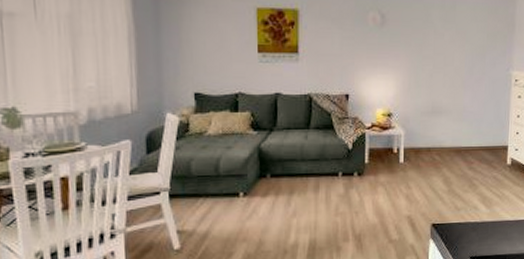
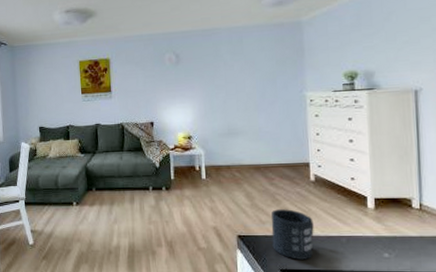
mug: none [465,194,505,246] -> present [271,209,314,260]

